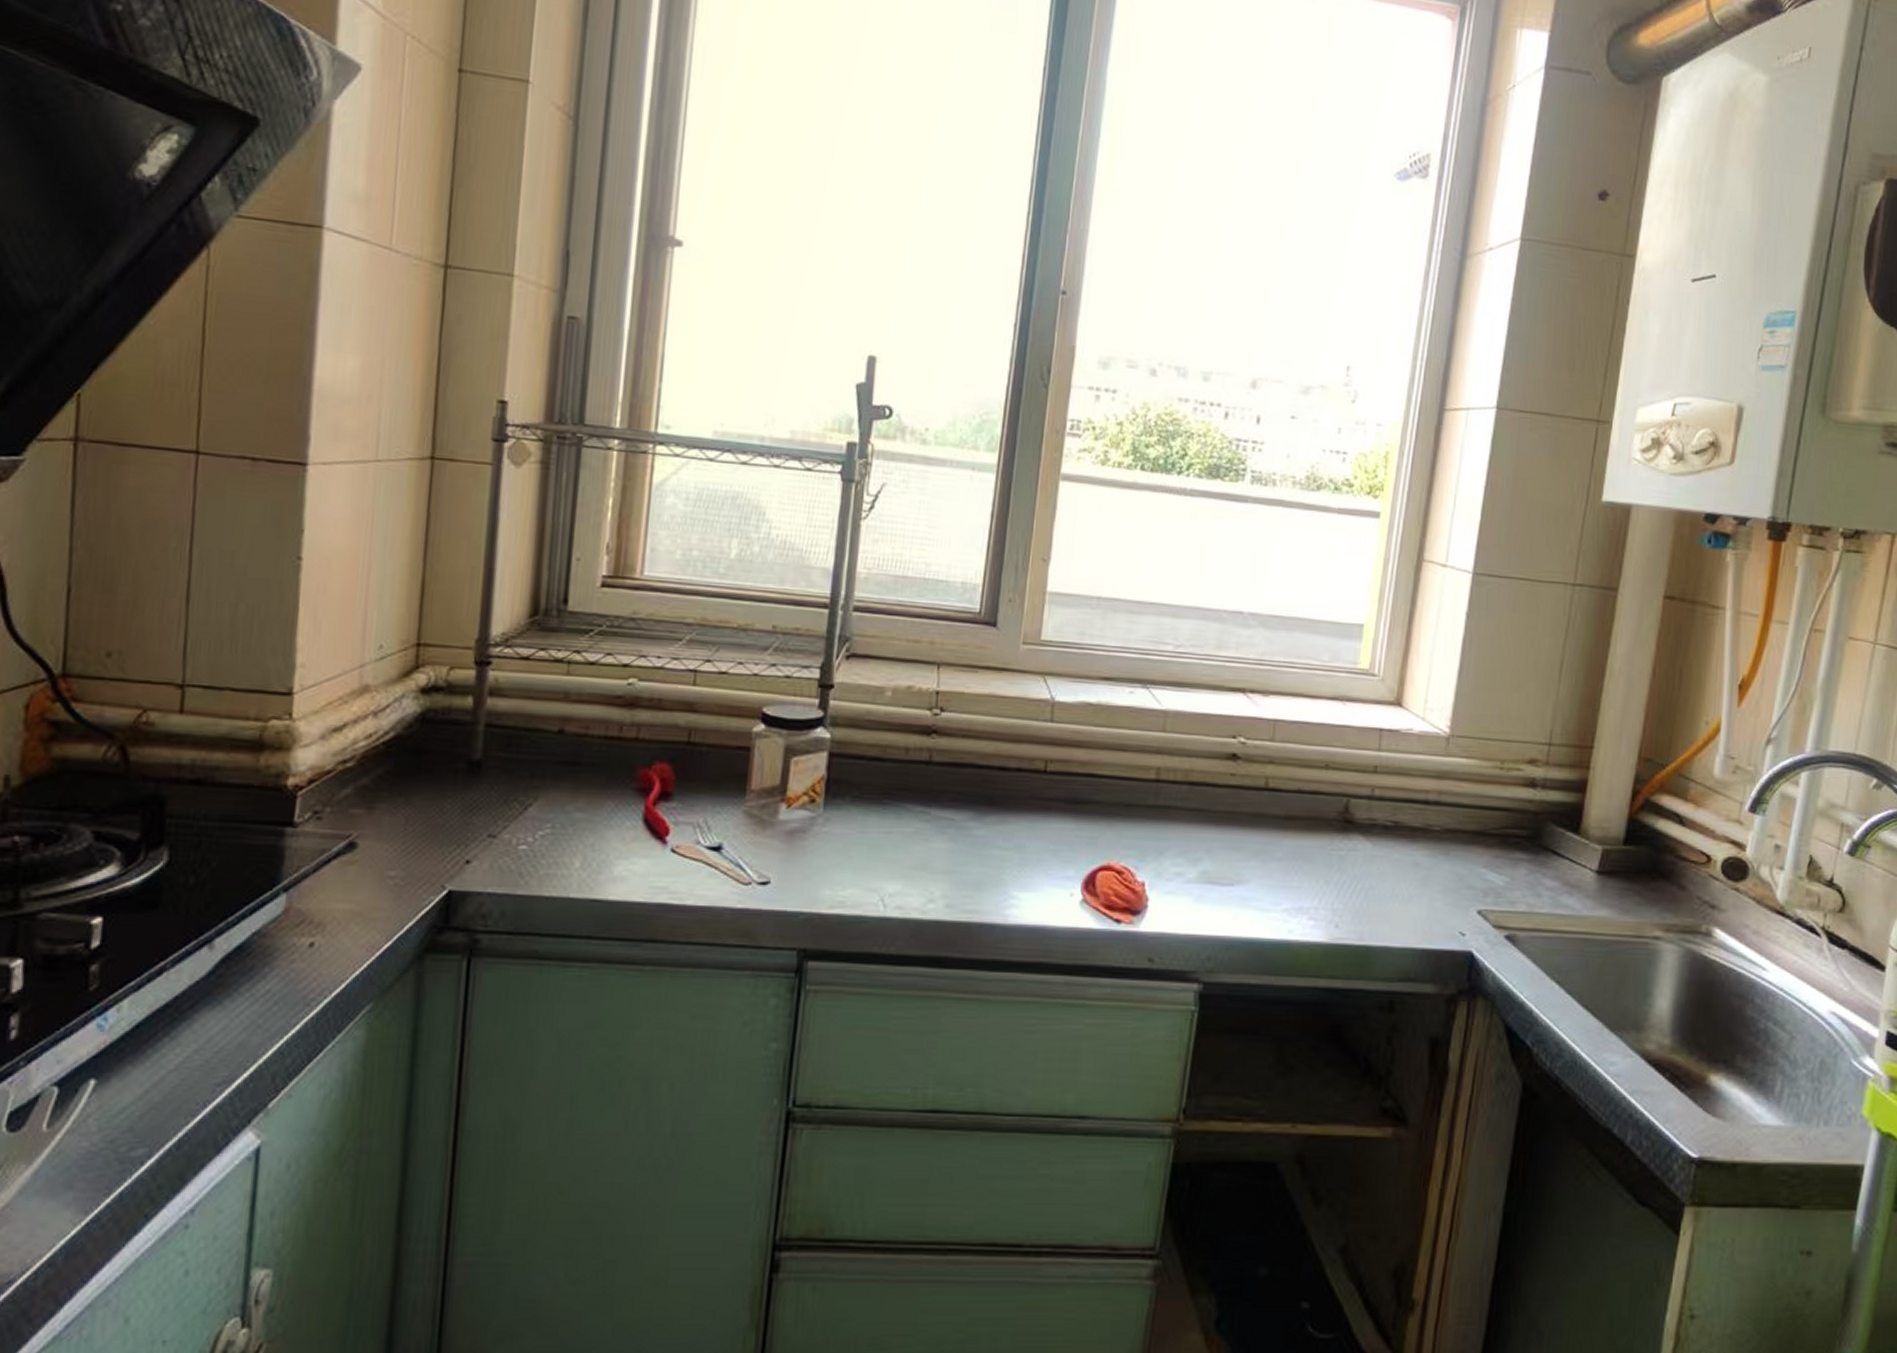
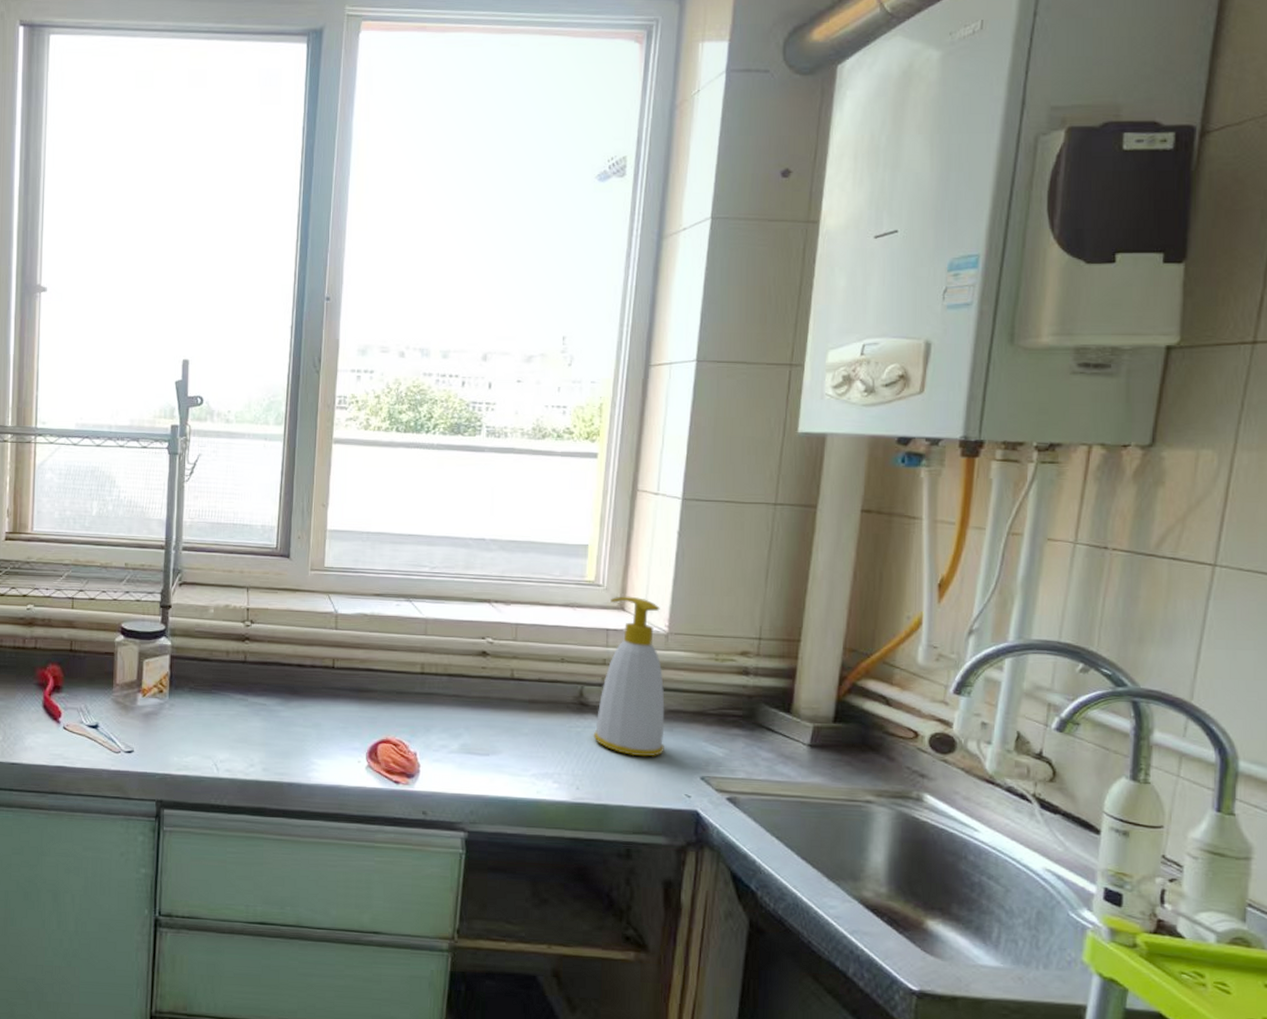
soap bottle: none [1358,689,1442,887] -> present [593,596,665,757]

